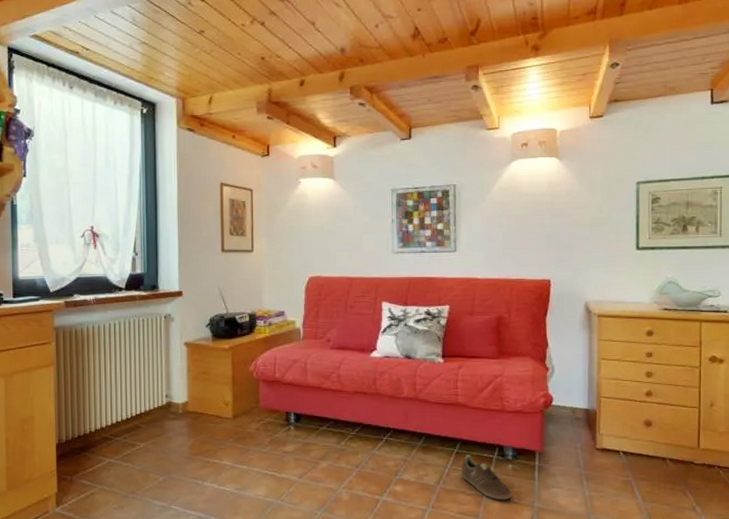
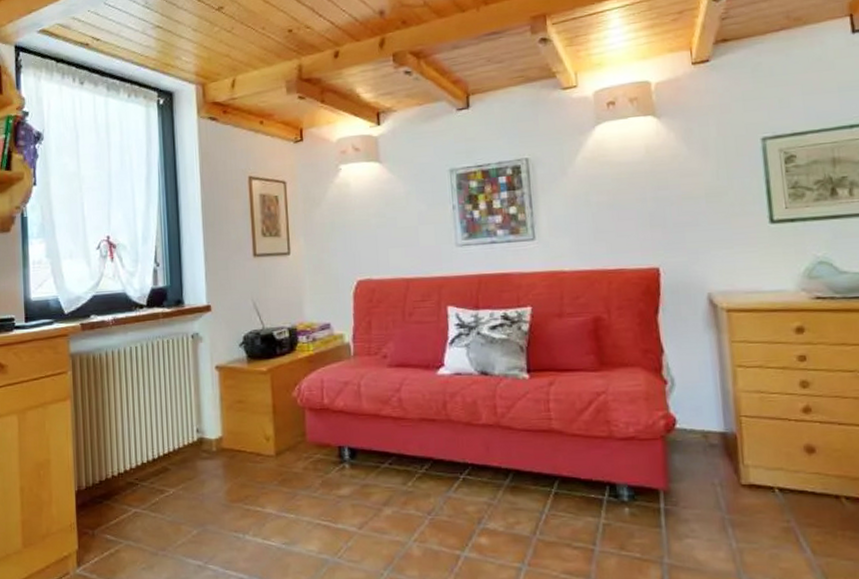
sneaker: present [461,455,512,501] -> none [562,496,632,556]

